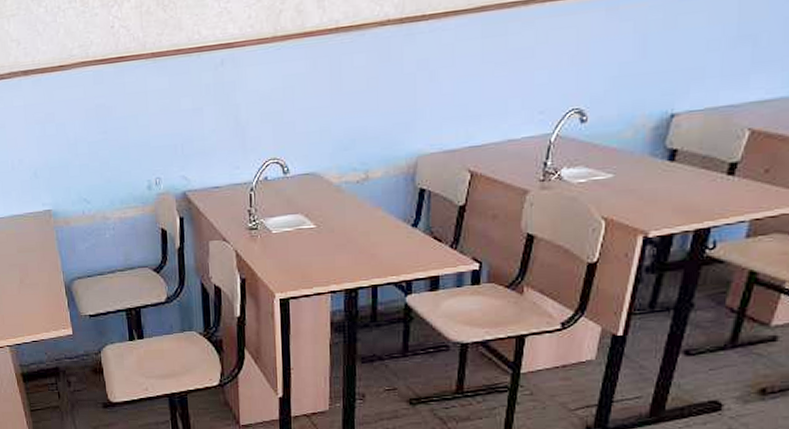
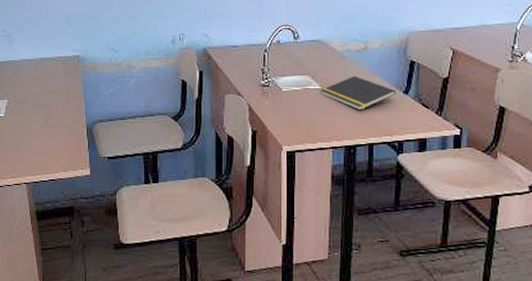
notepad: none [315,210,403,250] -> present [320,75,396,111]

